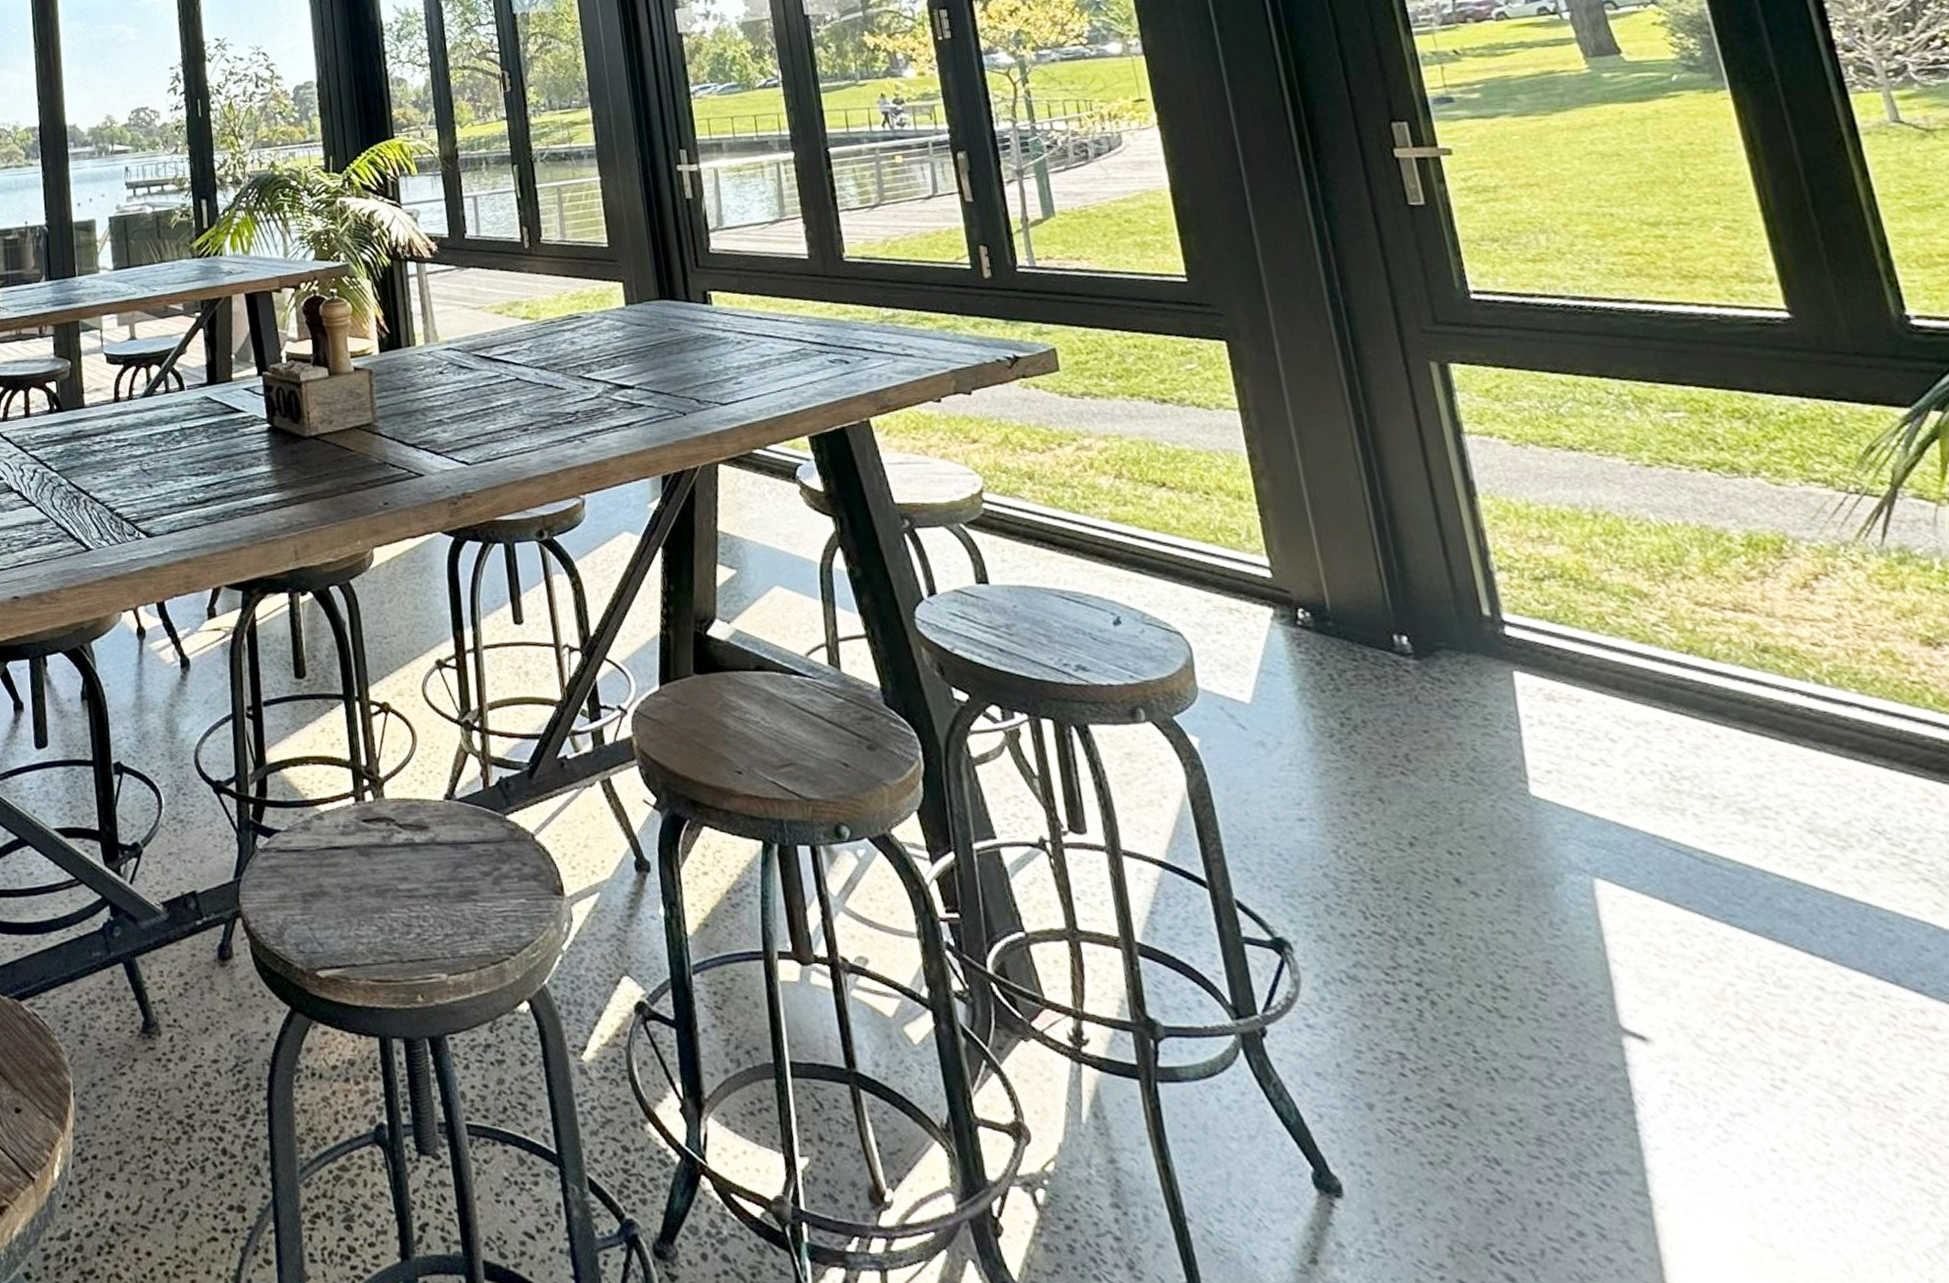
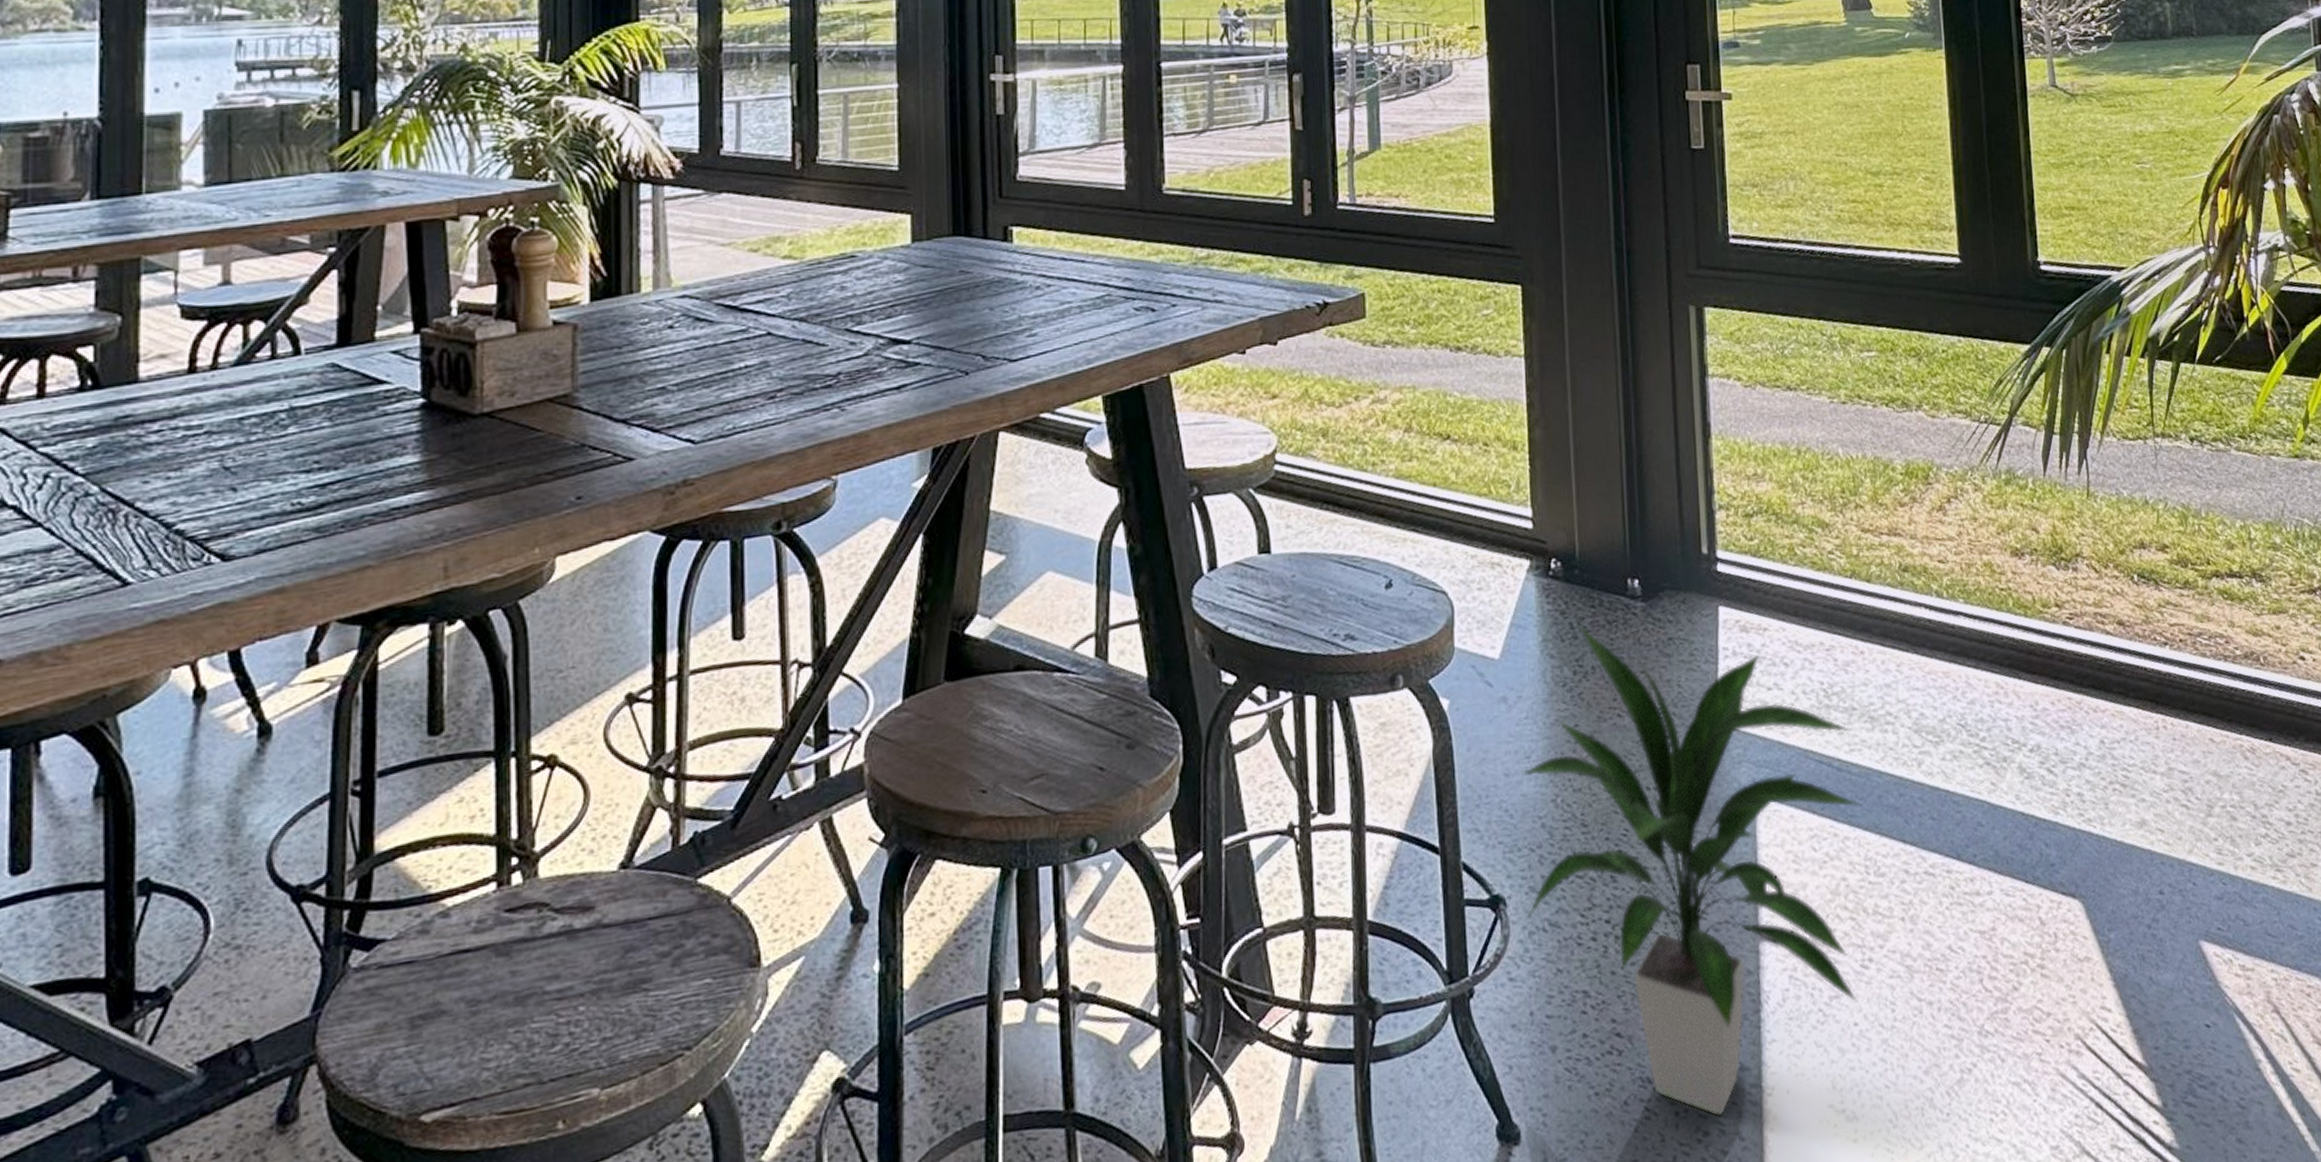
indoor plant: none [1291,675,1774,1219] -> present [1520,622,1862,1116]

